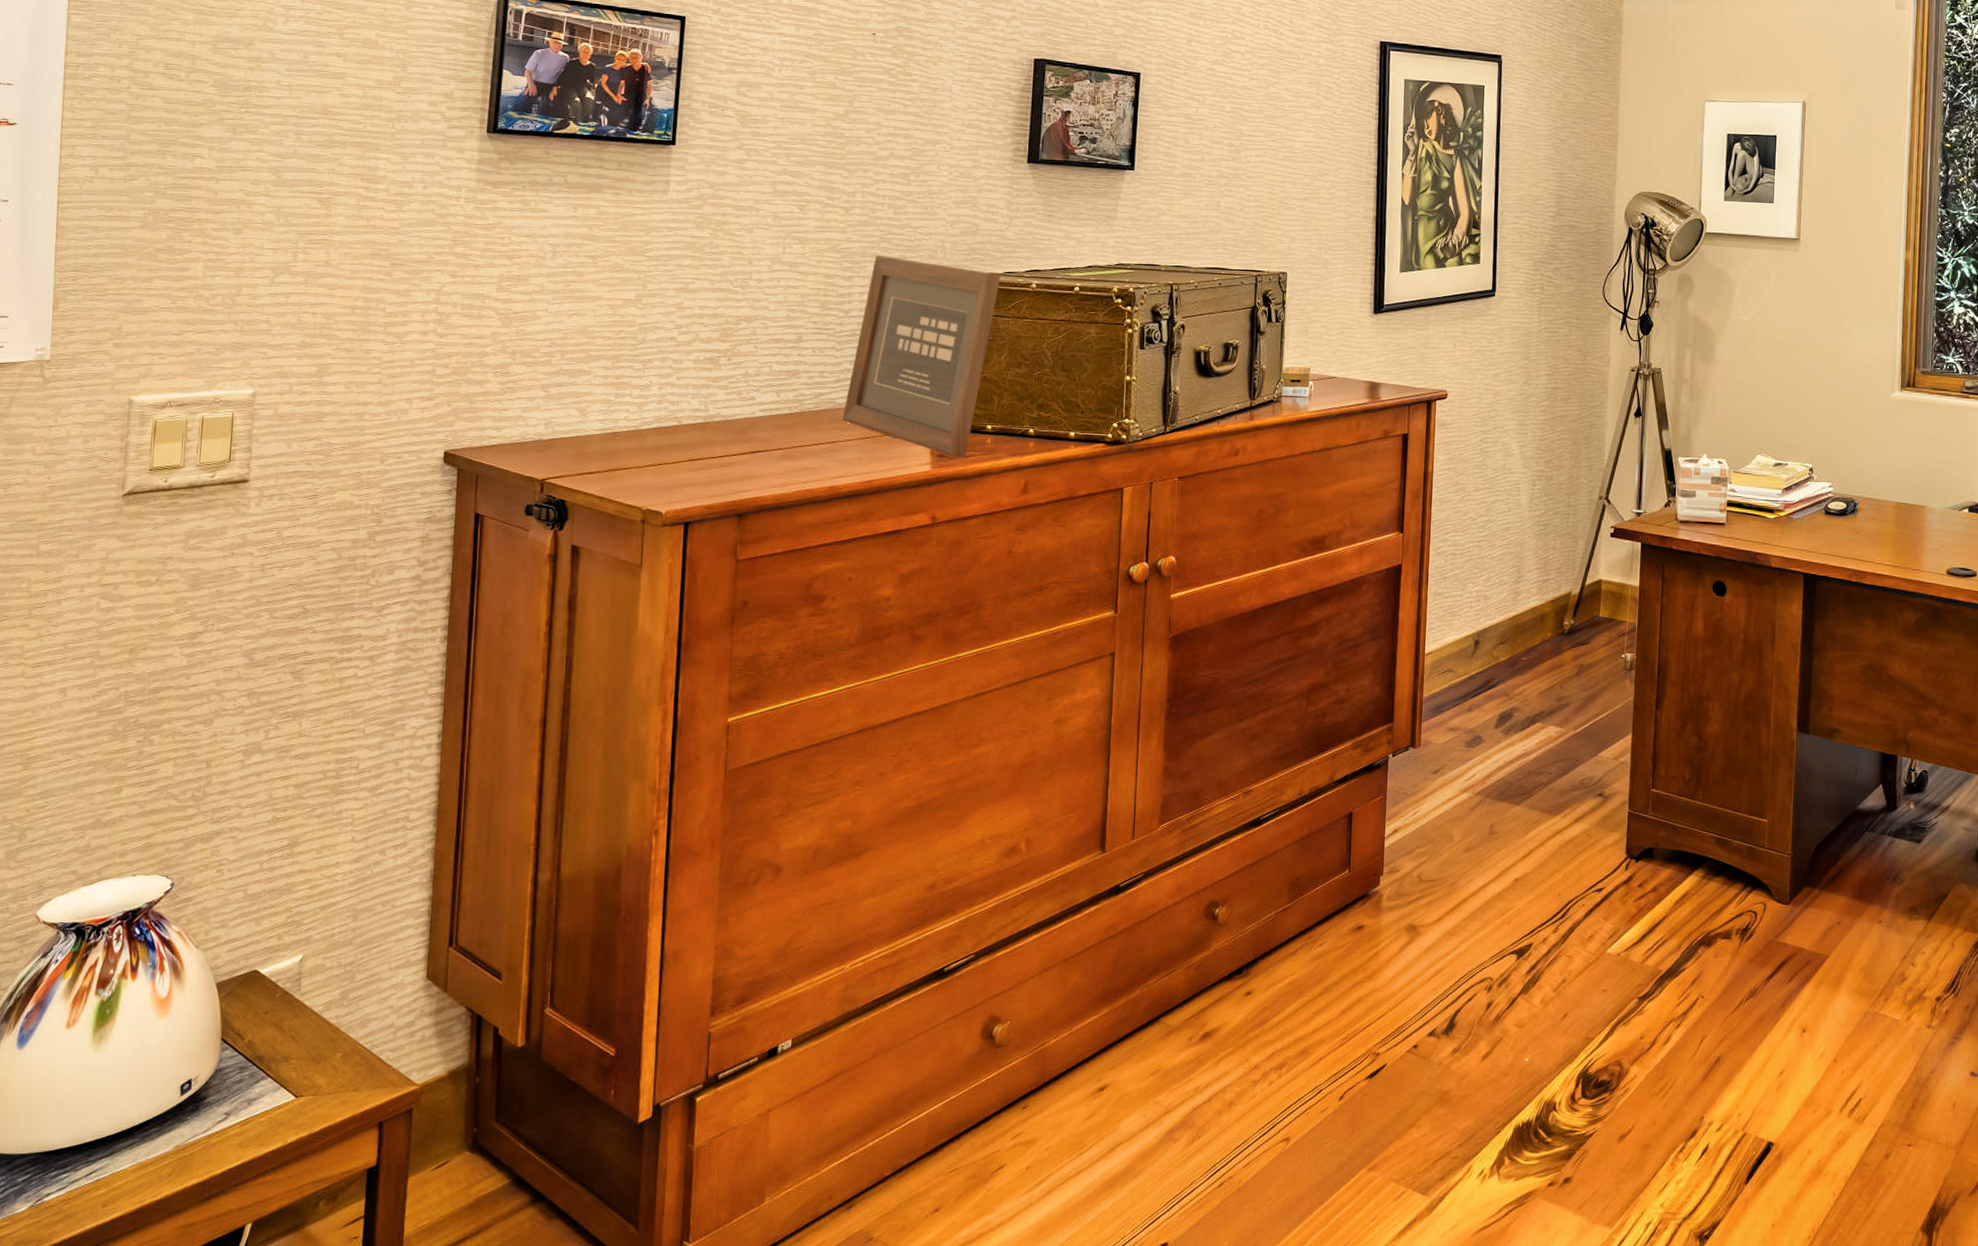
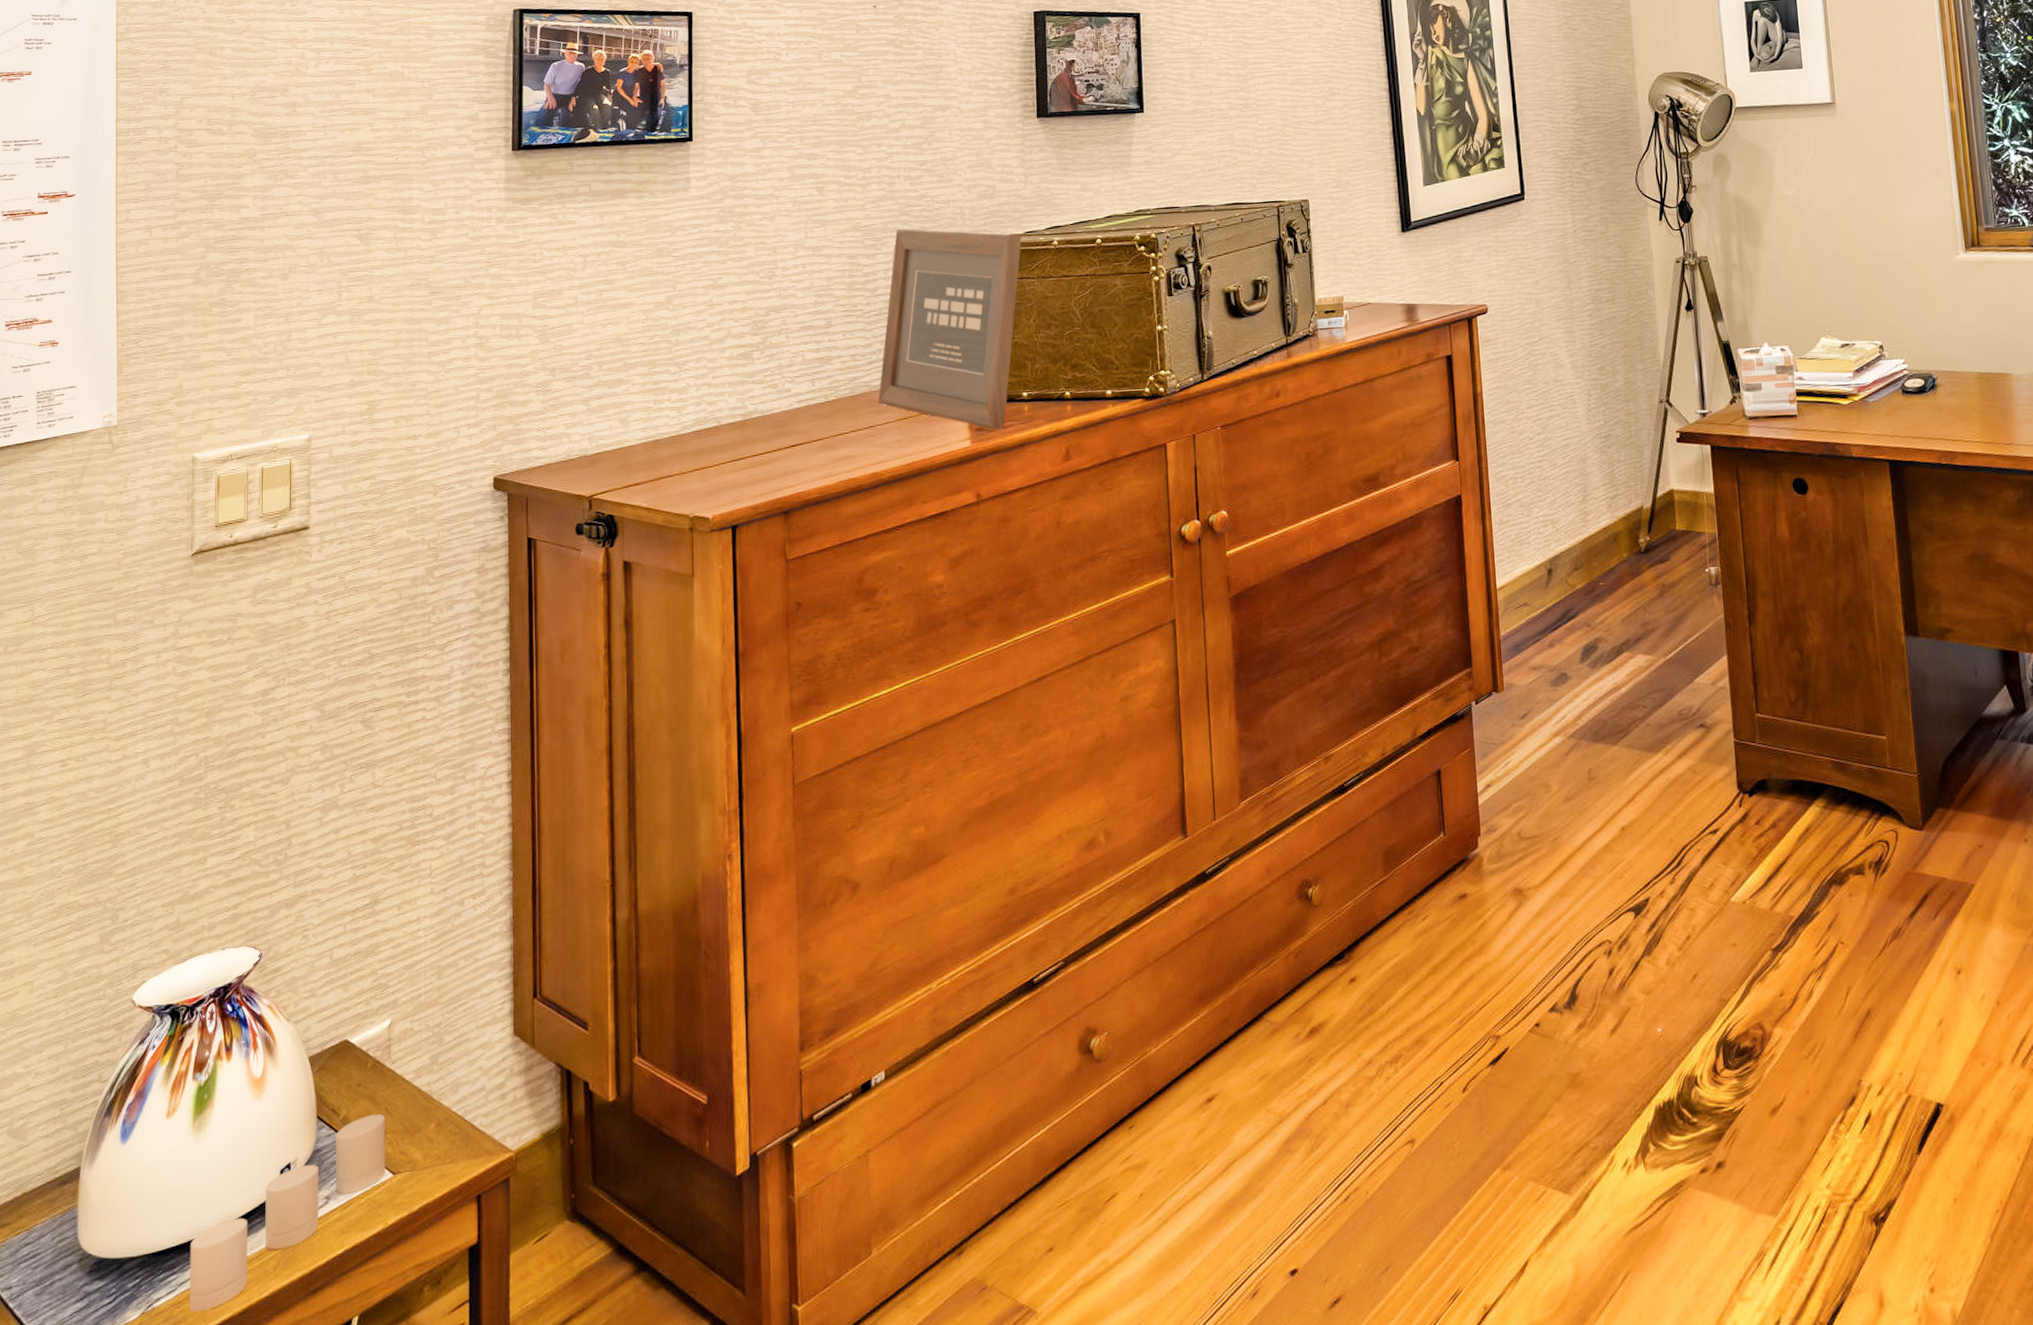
candle: none [80,1041,291,1209] -> present [190,1114,386,1312]

